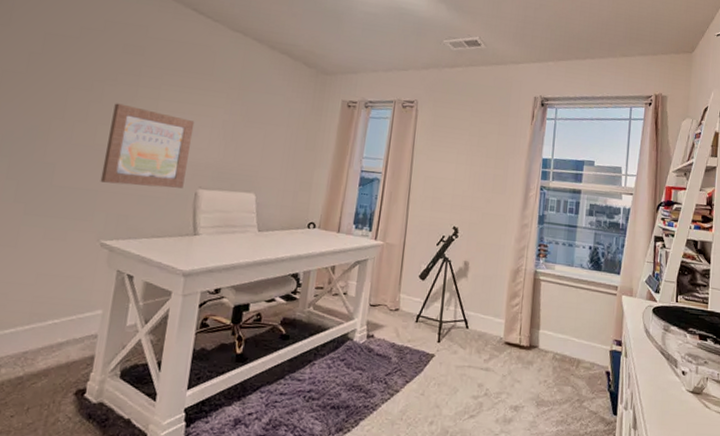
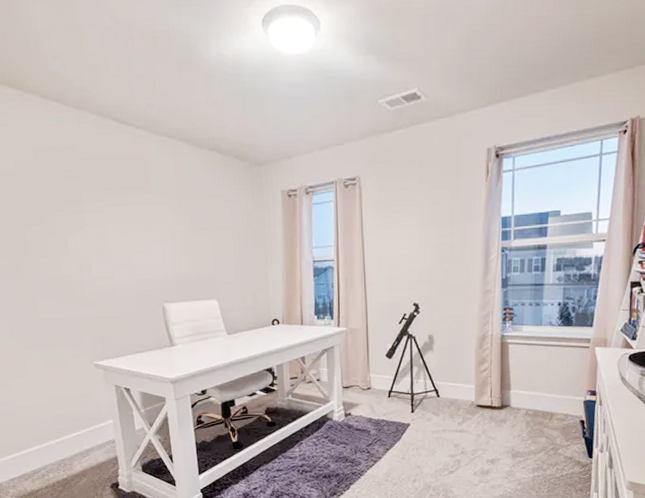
wall art: present [100,103,195,188] -> none [68,232,151,310]

